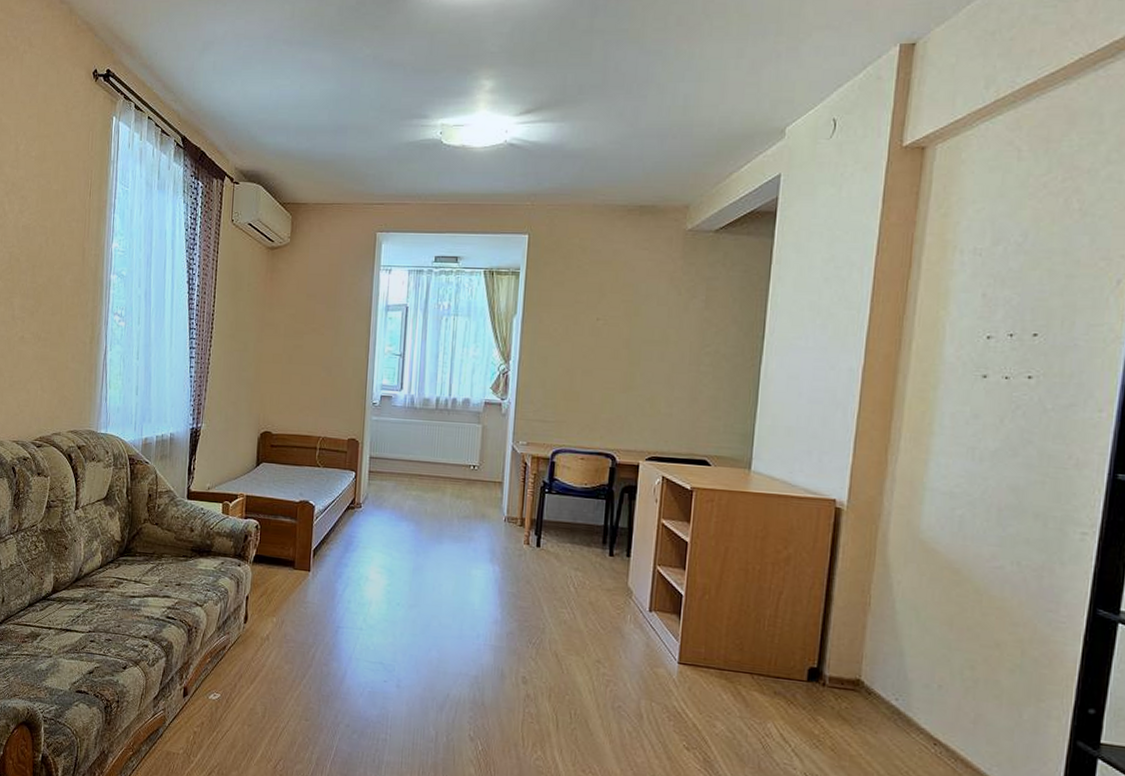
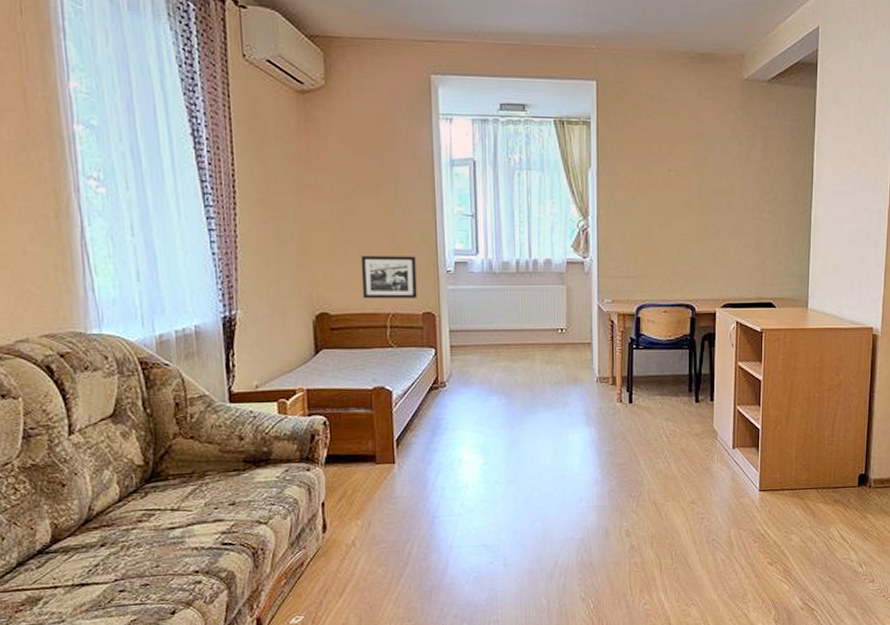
picture frame: none [299,385,347,425] -> present [360,256,417,299]

